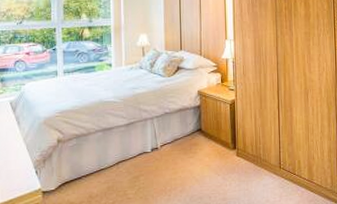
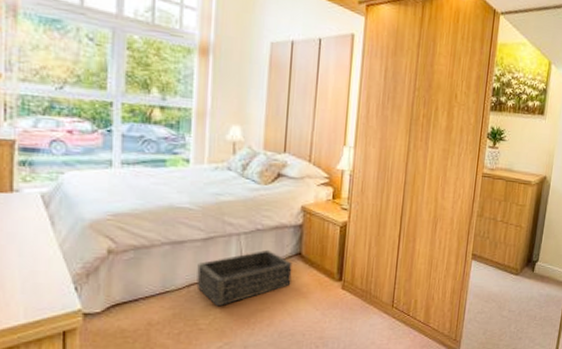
basket: none [123,128,196,179] -> present [196,249,293,307]

